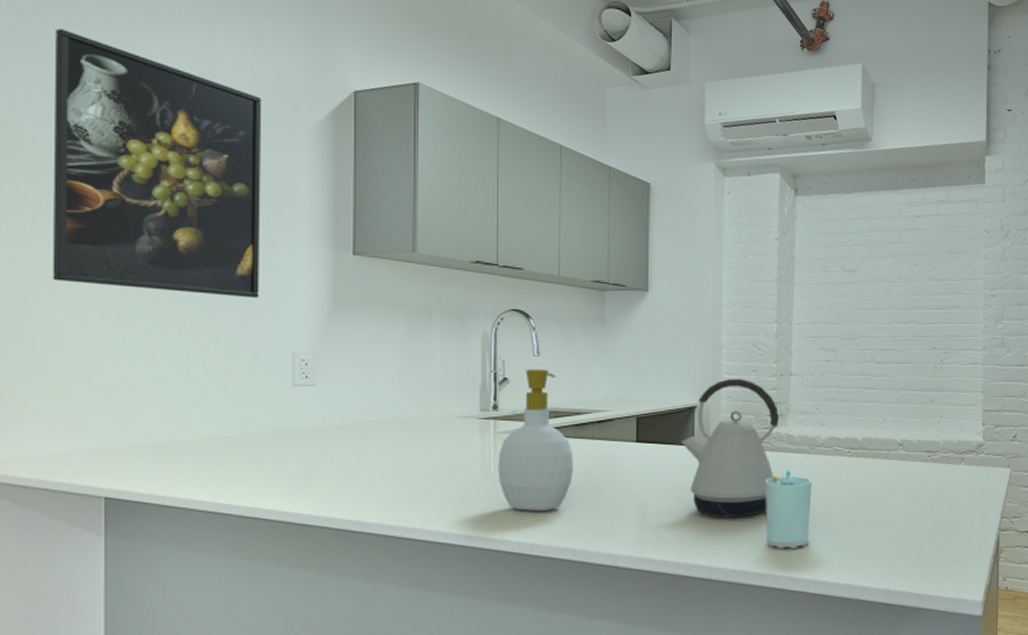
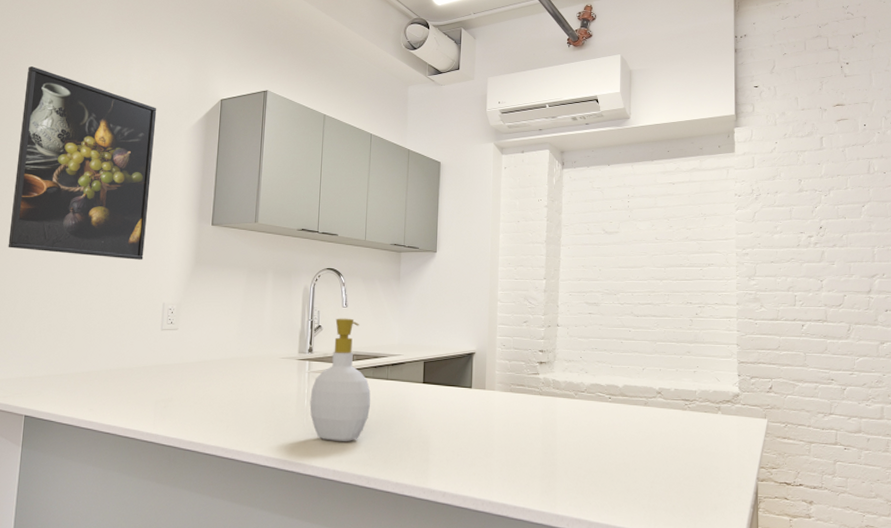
kettle: present [681,378,780,518] -> none [461,328,547,455]
cup: present [765,470,812,549] -> none [533,413,576,487]

